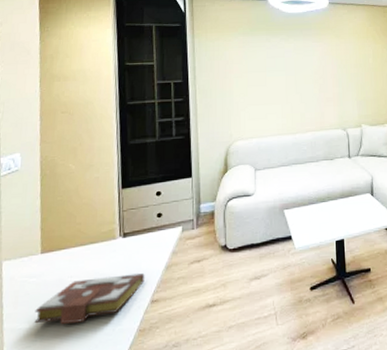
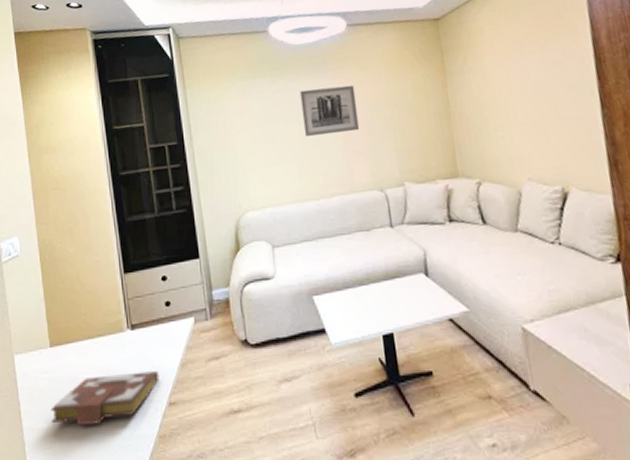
wall art: none [288,48,332,85] -> present [299,84,360,137]

